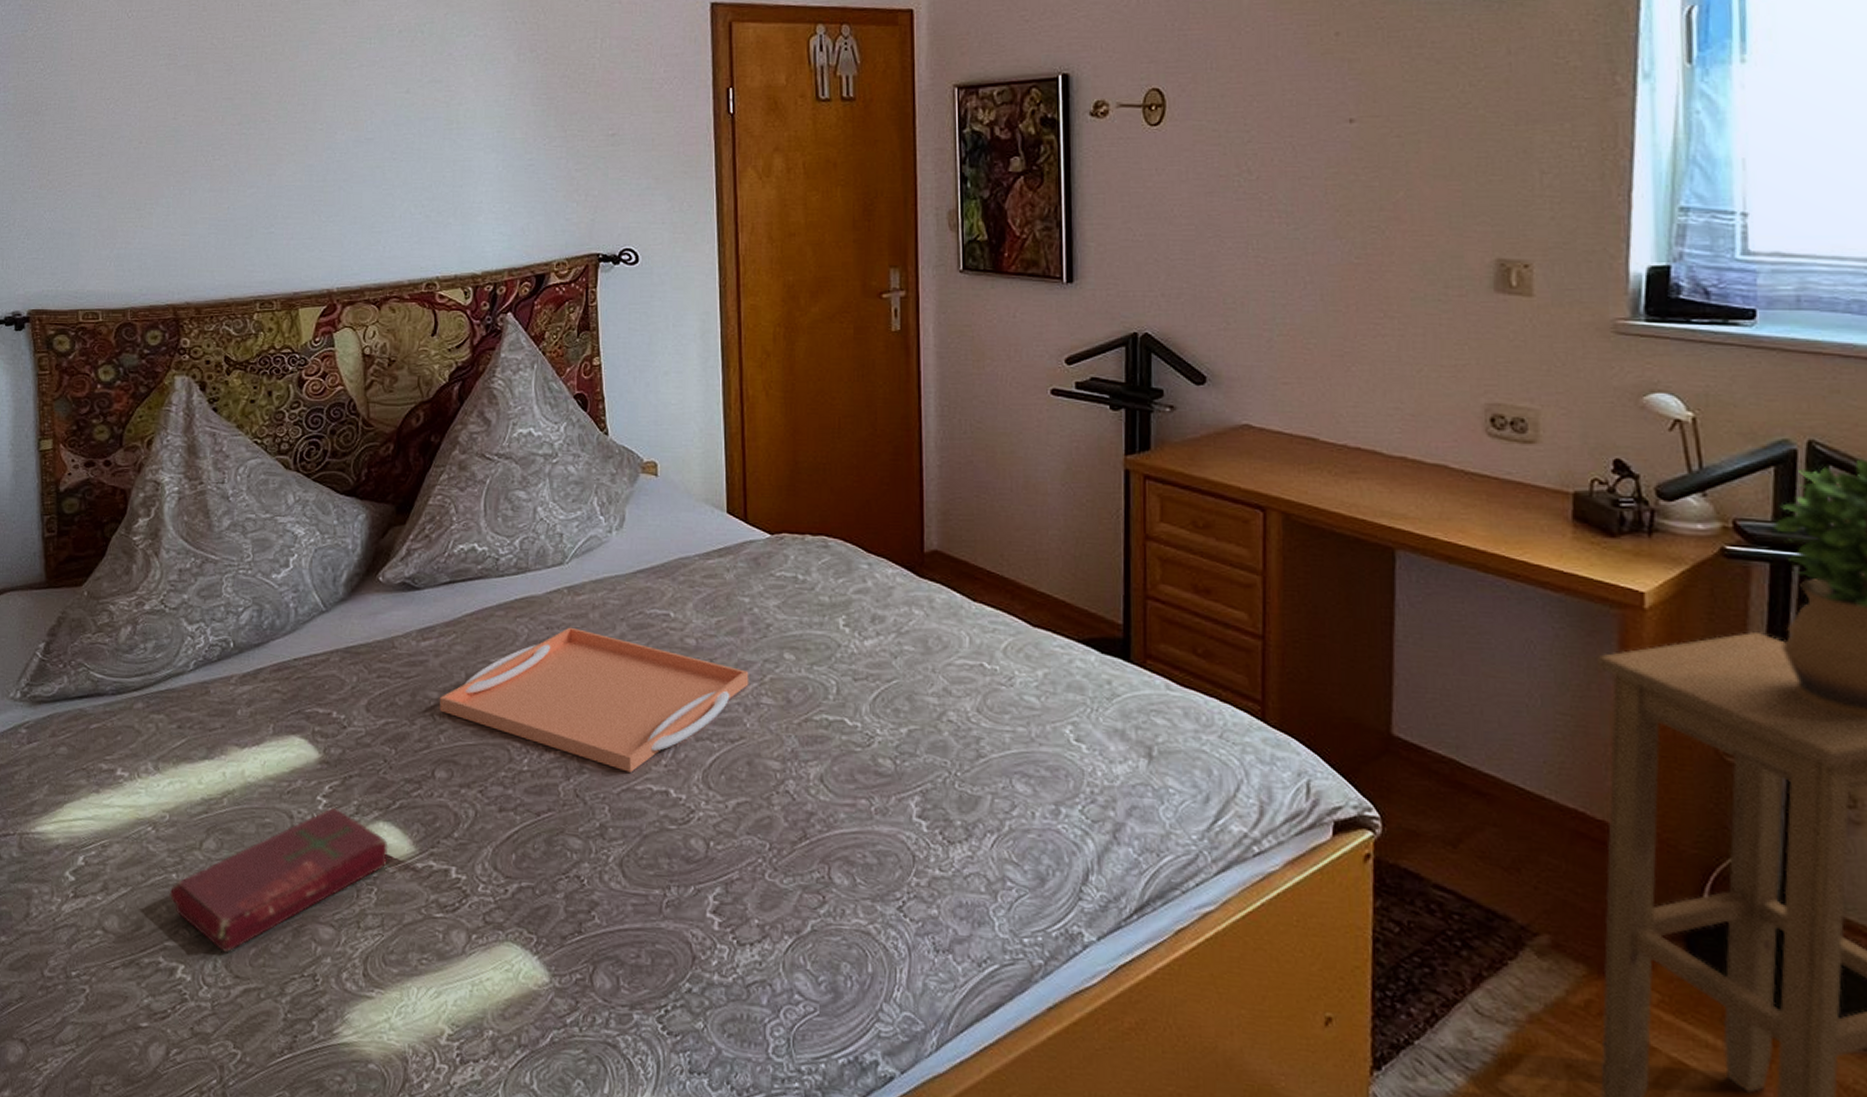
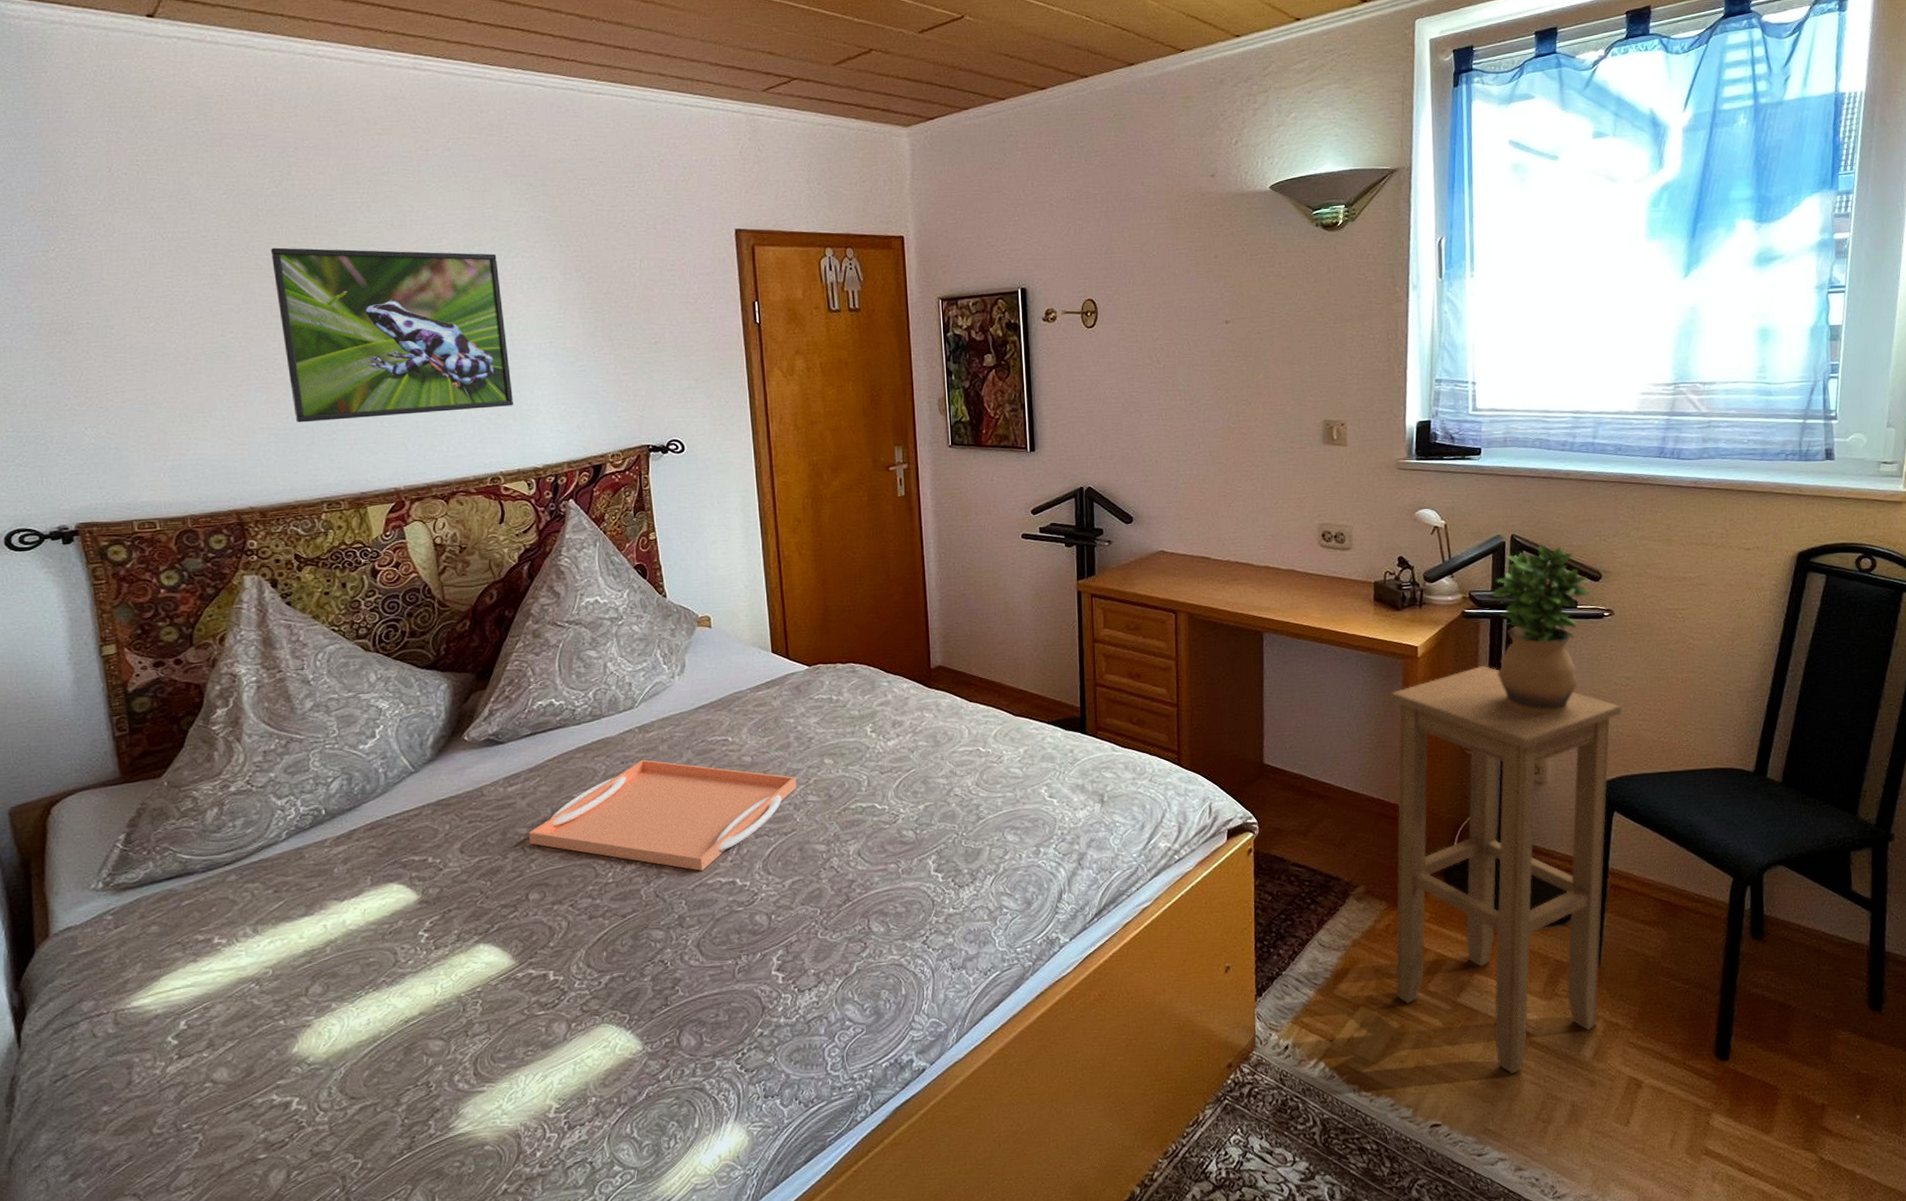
book: present [169,808,389,953] -> none [278,939,490,1080]
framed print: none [226,26,455,214] -> present [270,247,513,423]

